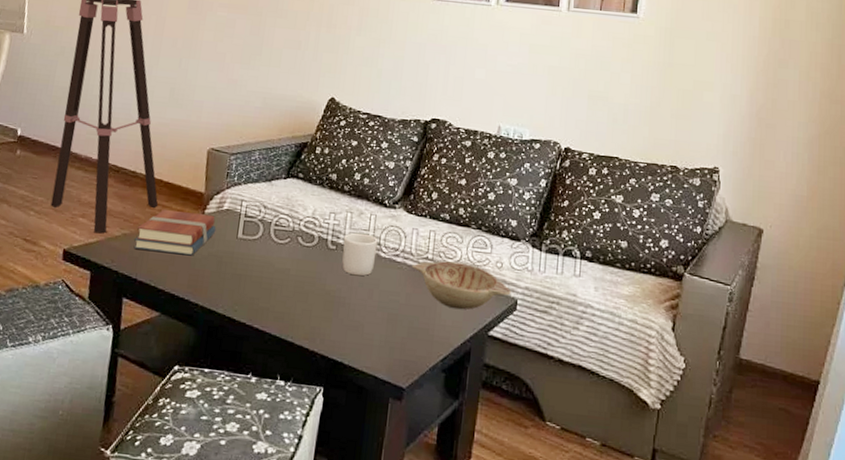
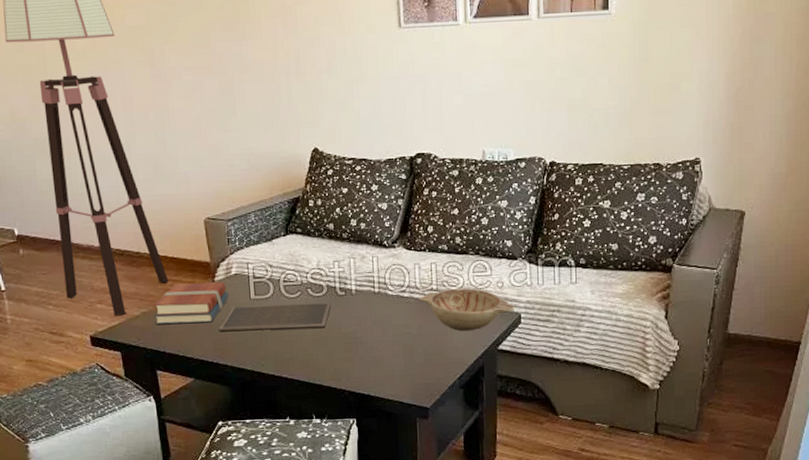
tray: none [197,243,320,281] -> present [218,302,332,332]
mug: present [342,232,378,277] -> none [351,275,384,316]

